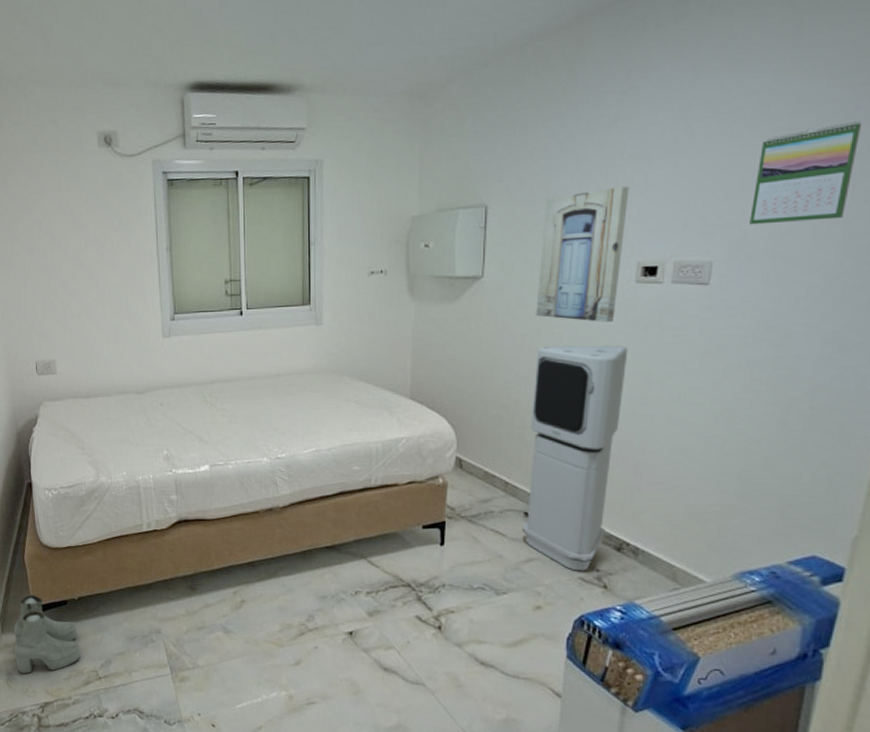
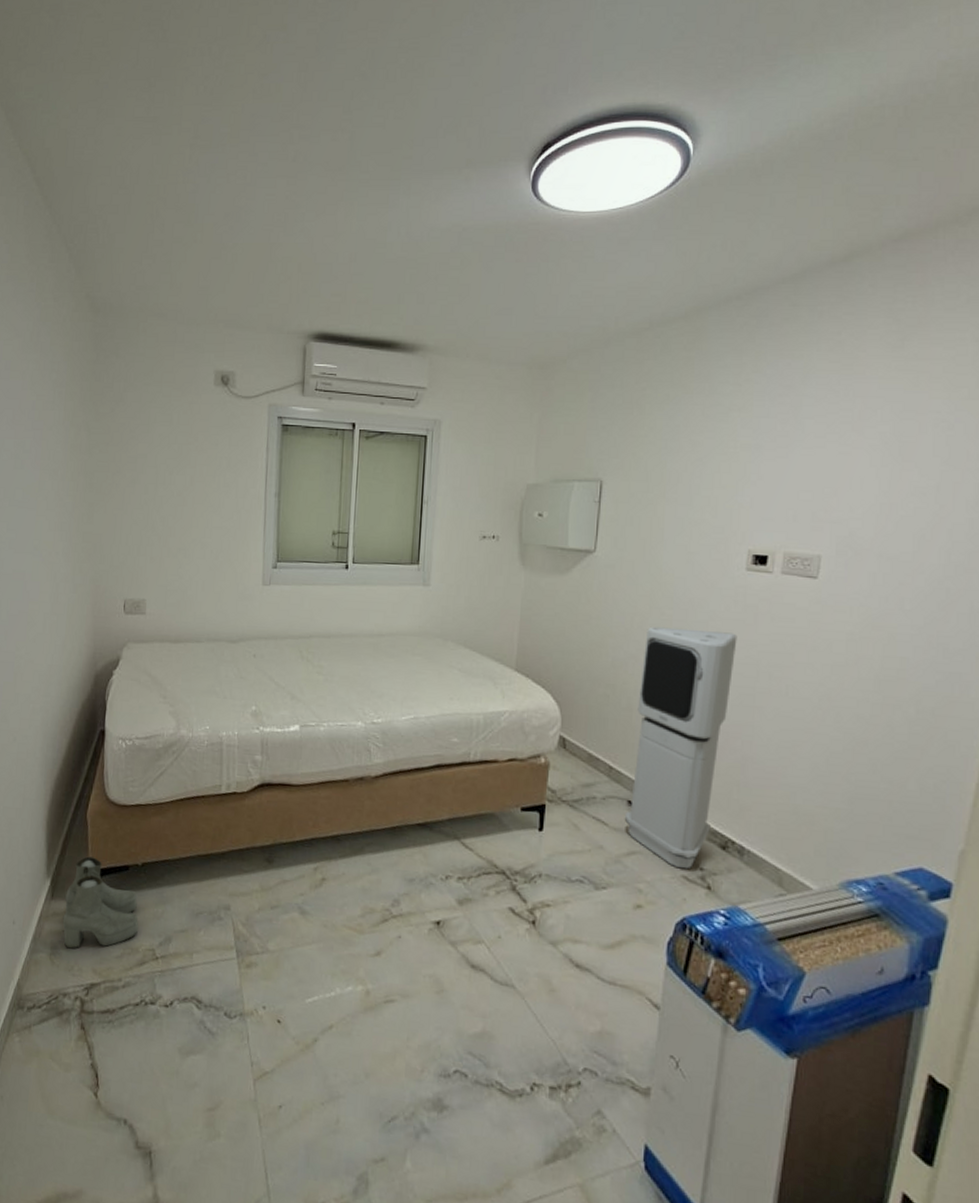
wall art: present [536,186,629,322] -> none [647,474,742,608]
calendar: present [750,120,862,225] -> none [857,432,962,525]

